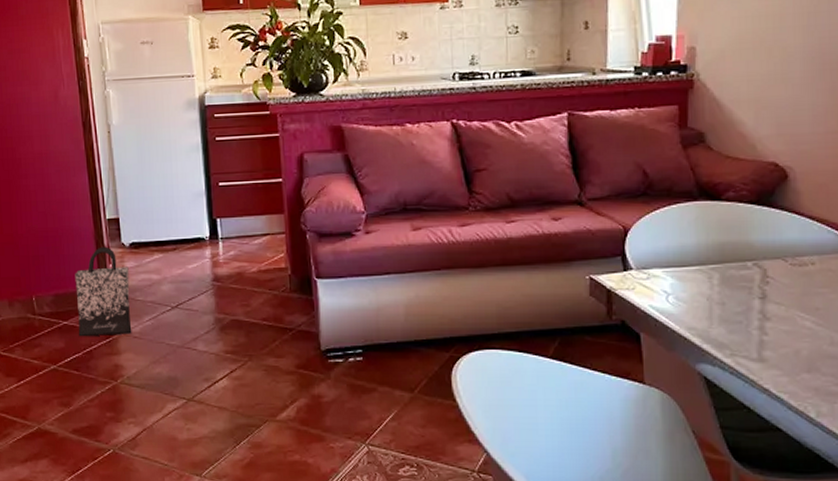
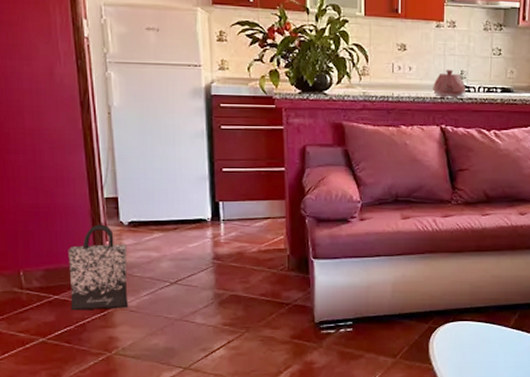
teapot: none [440,56,478,88] -> present [433,70,465,98]

